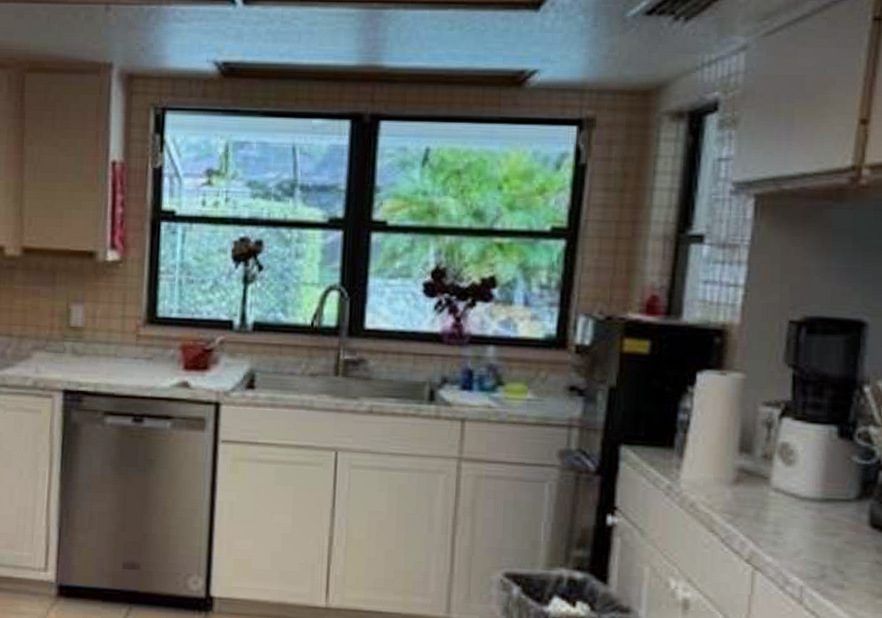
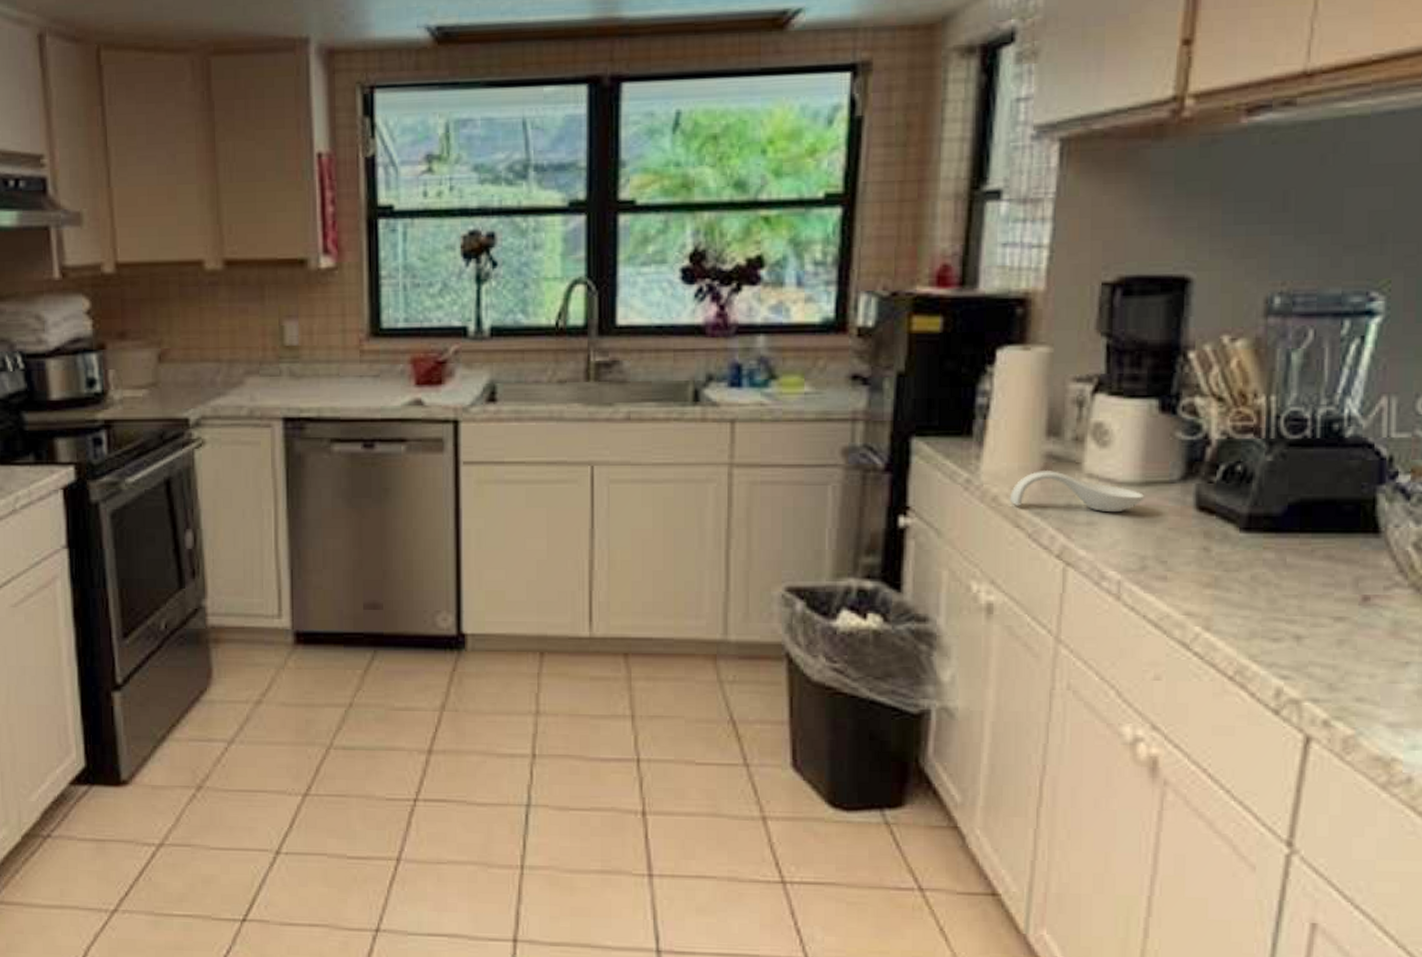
spoon rest: none [706,482,825,525] -> present [1010,471,1145,513]

